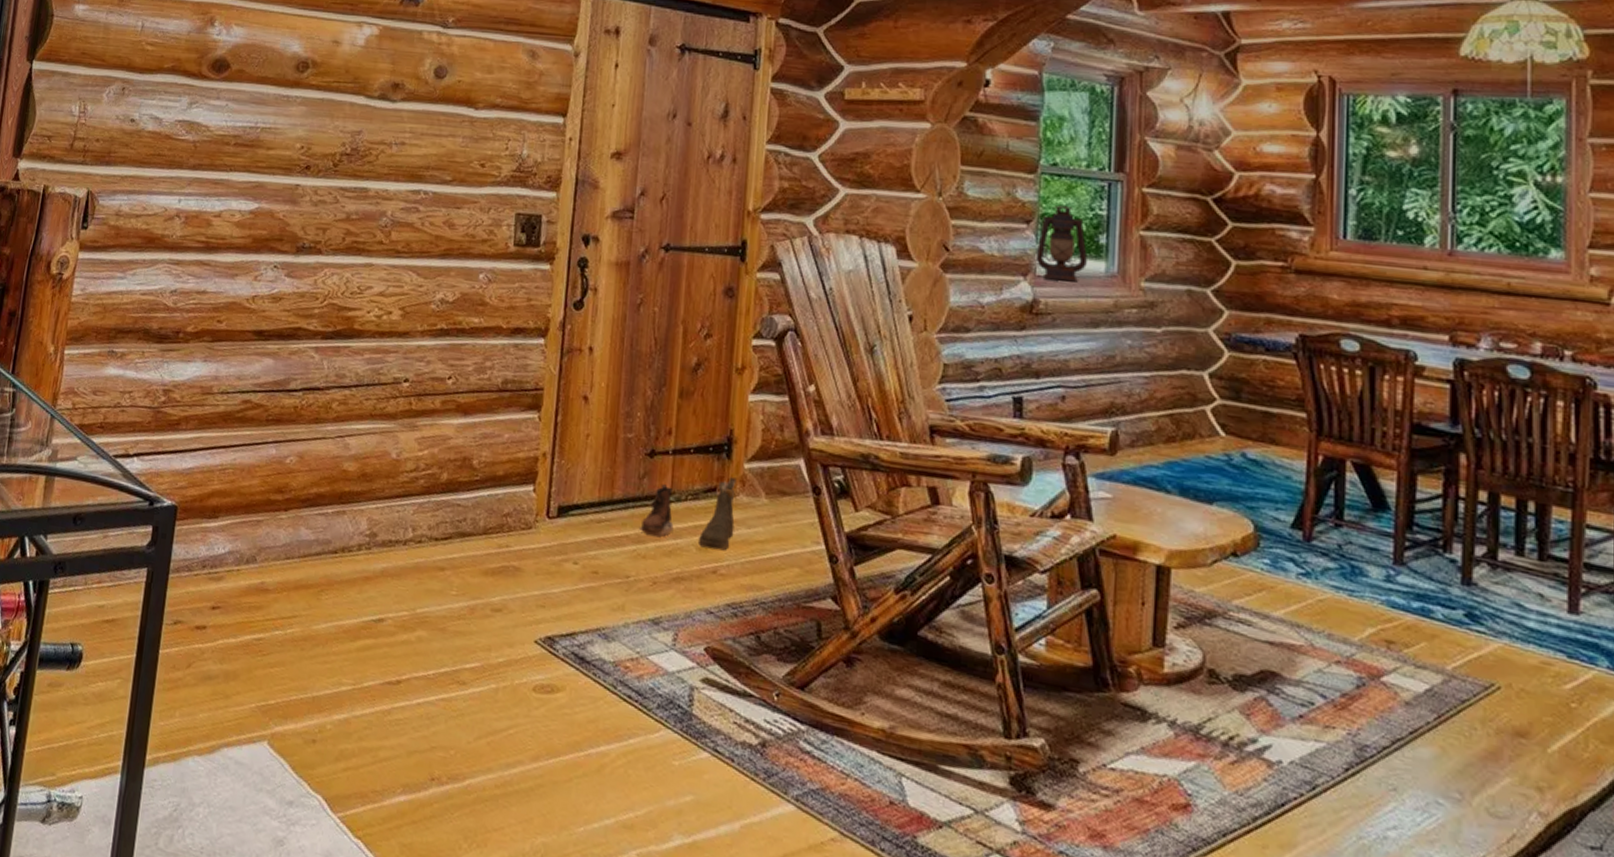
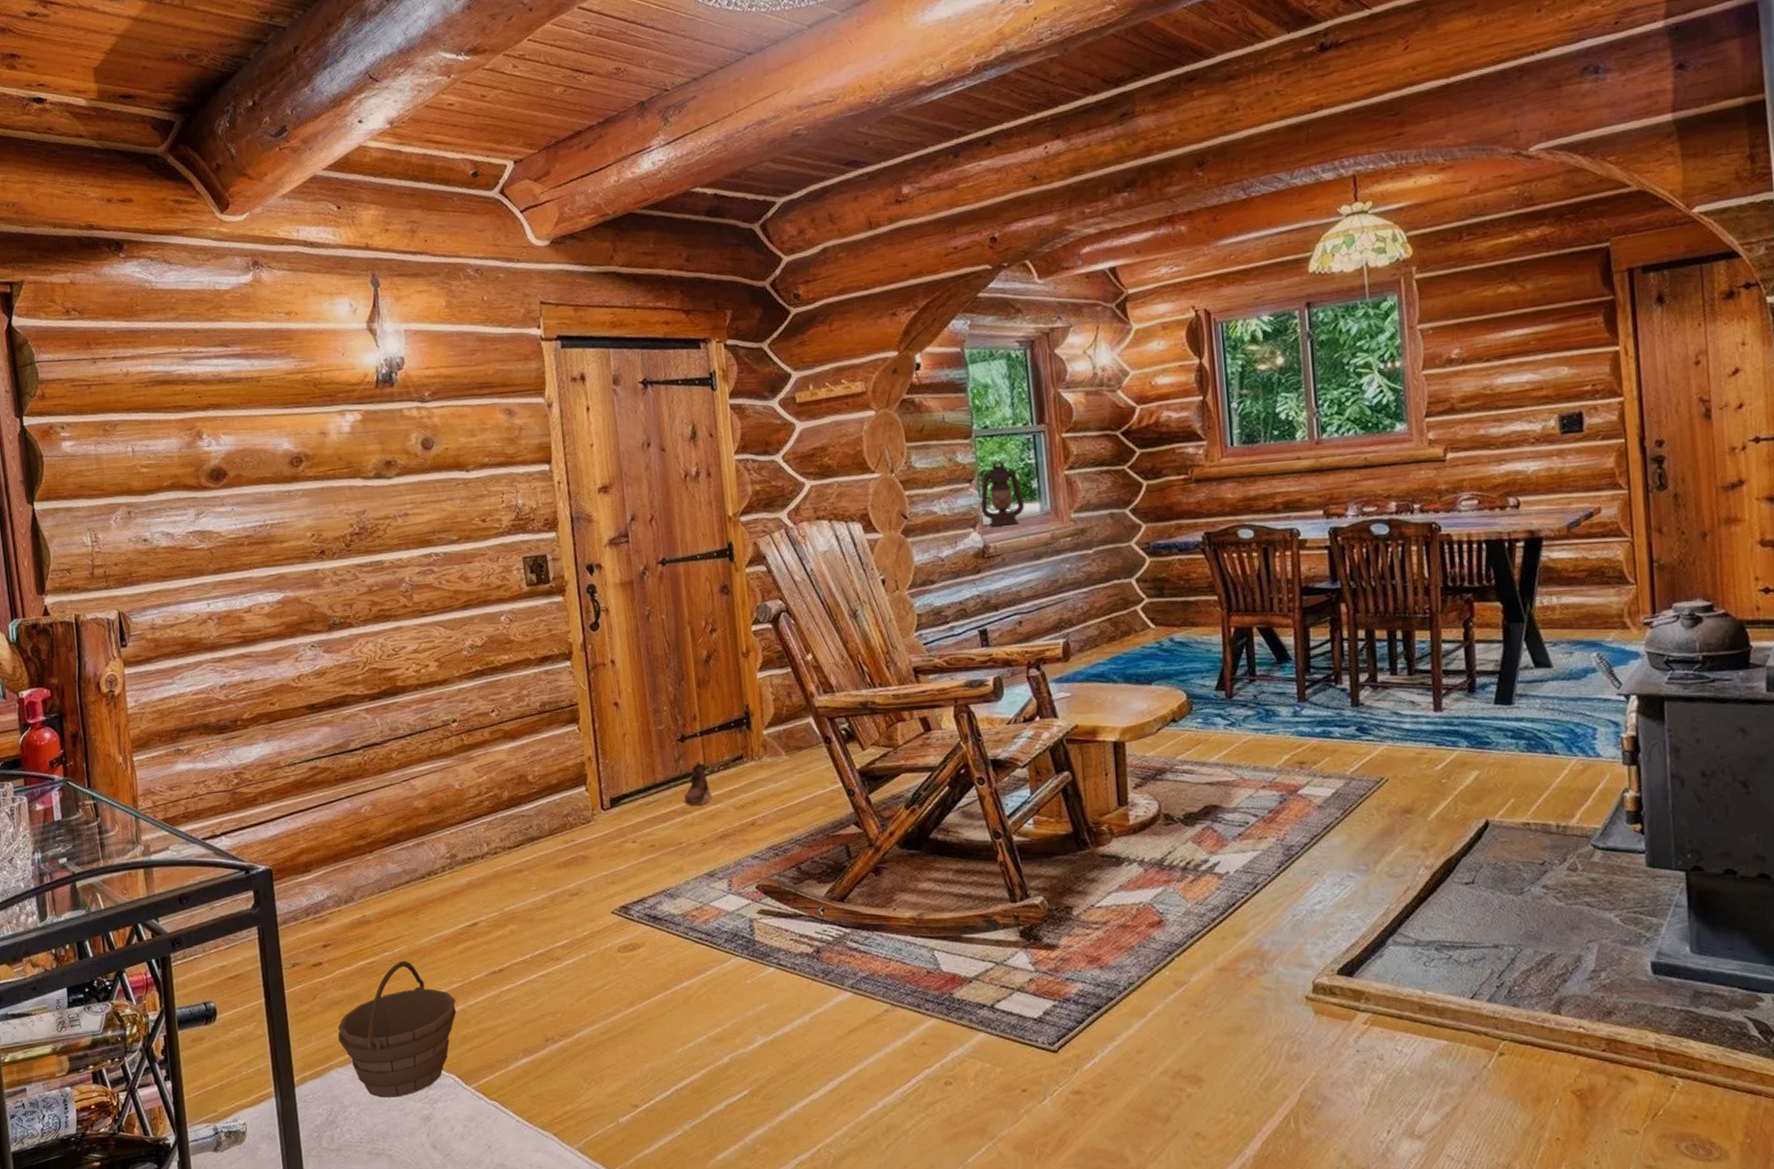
basket: none [204,644,341,808] -> present [337,960,457,1098]
boot: present [699,477,737,550] -> none [735,744,764,807]

